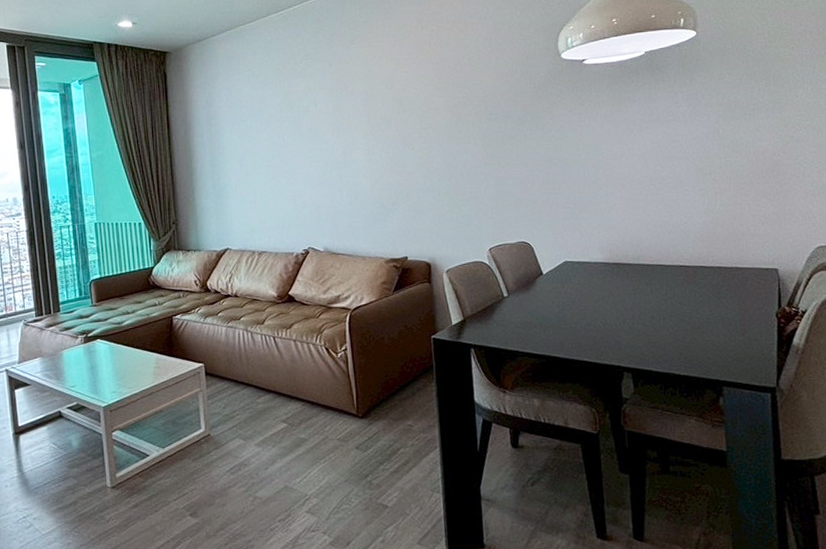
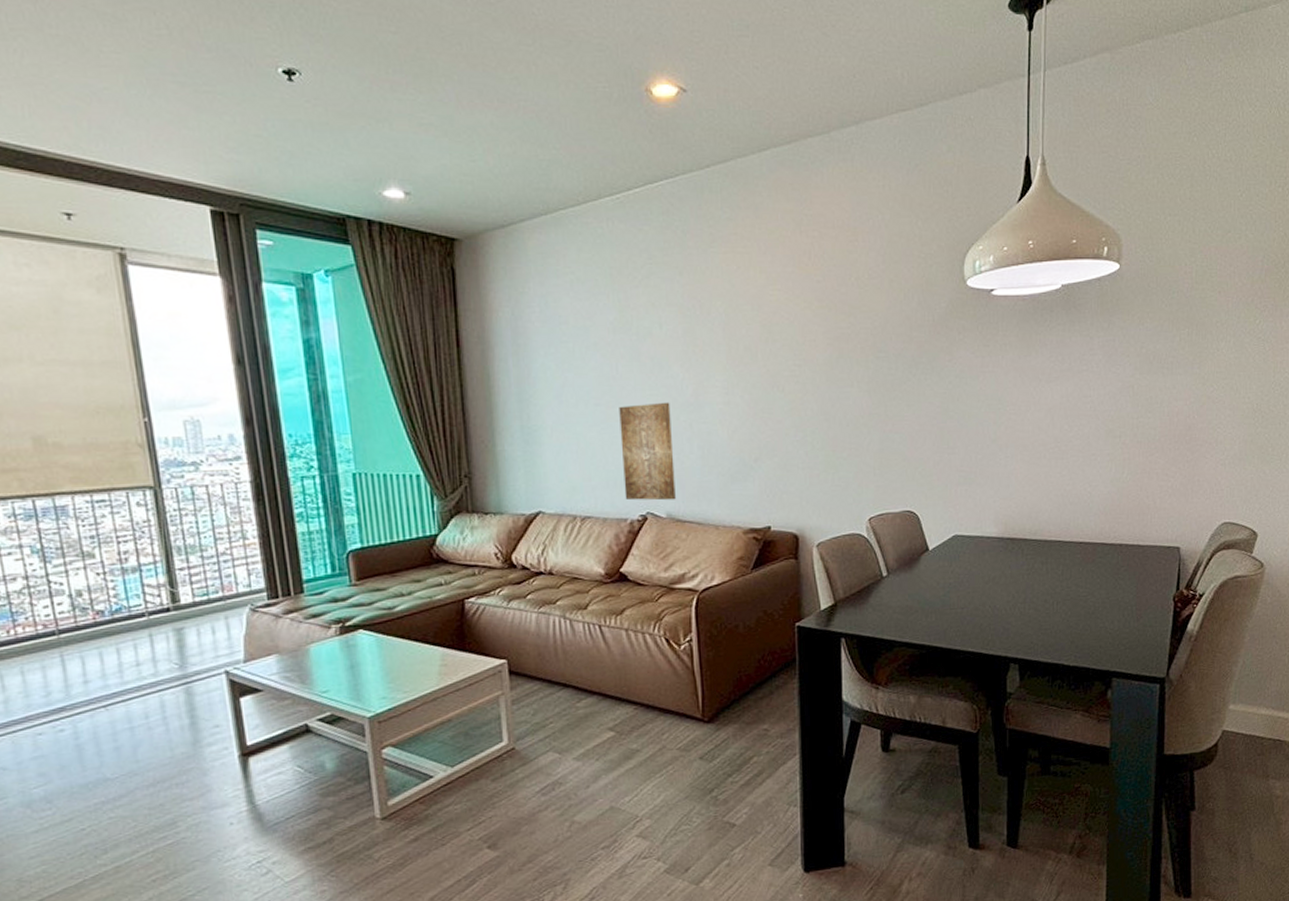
wall art: none [286,161,331,238] -> present [619,402,676,501]

